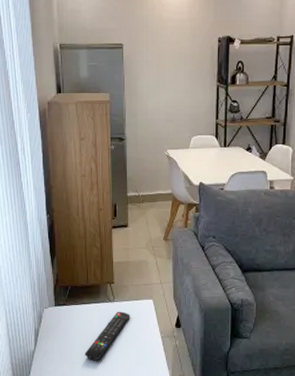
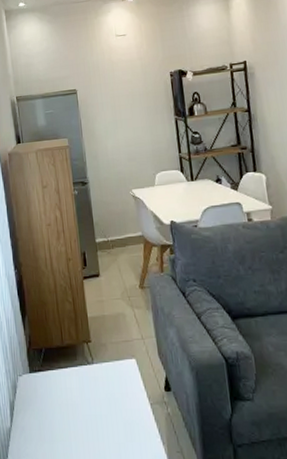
remote control: present [84,311,130,360] -> none [65,375,113,436]

